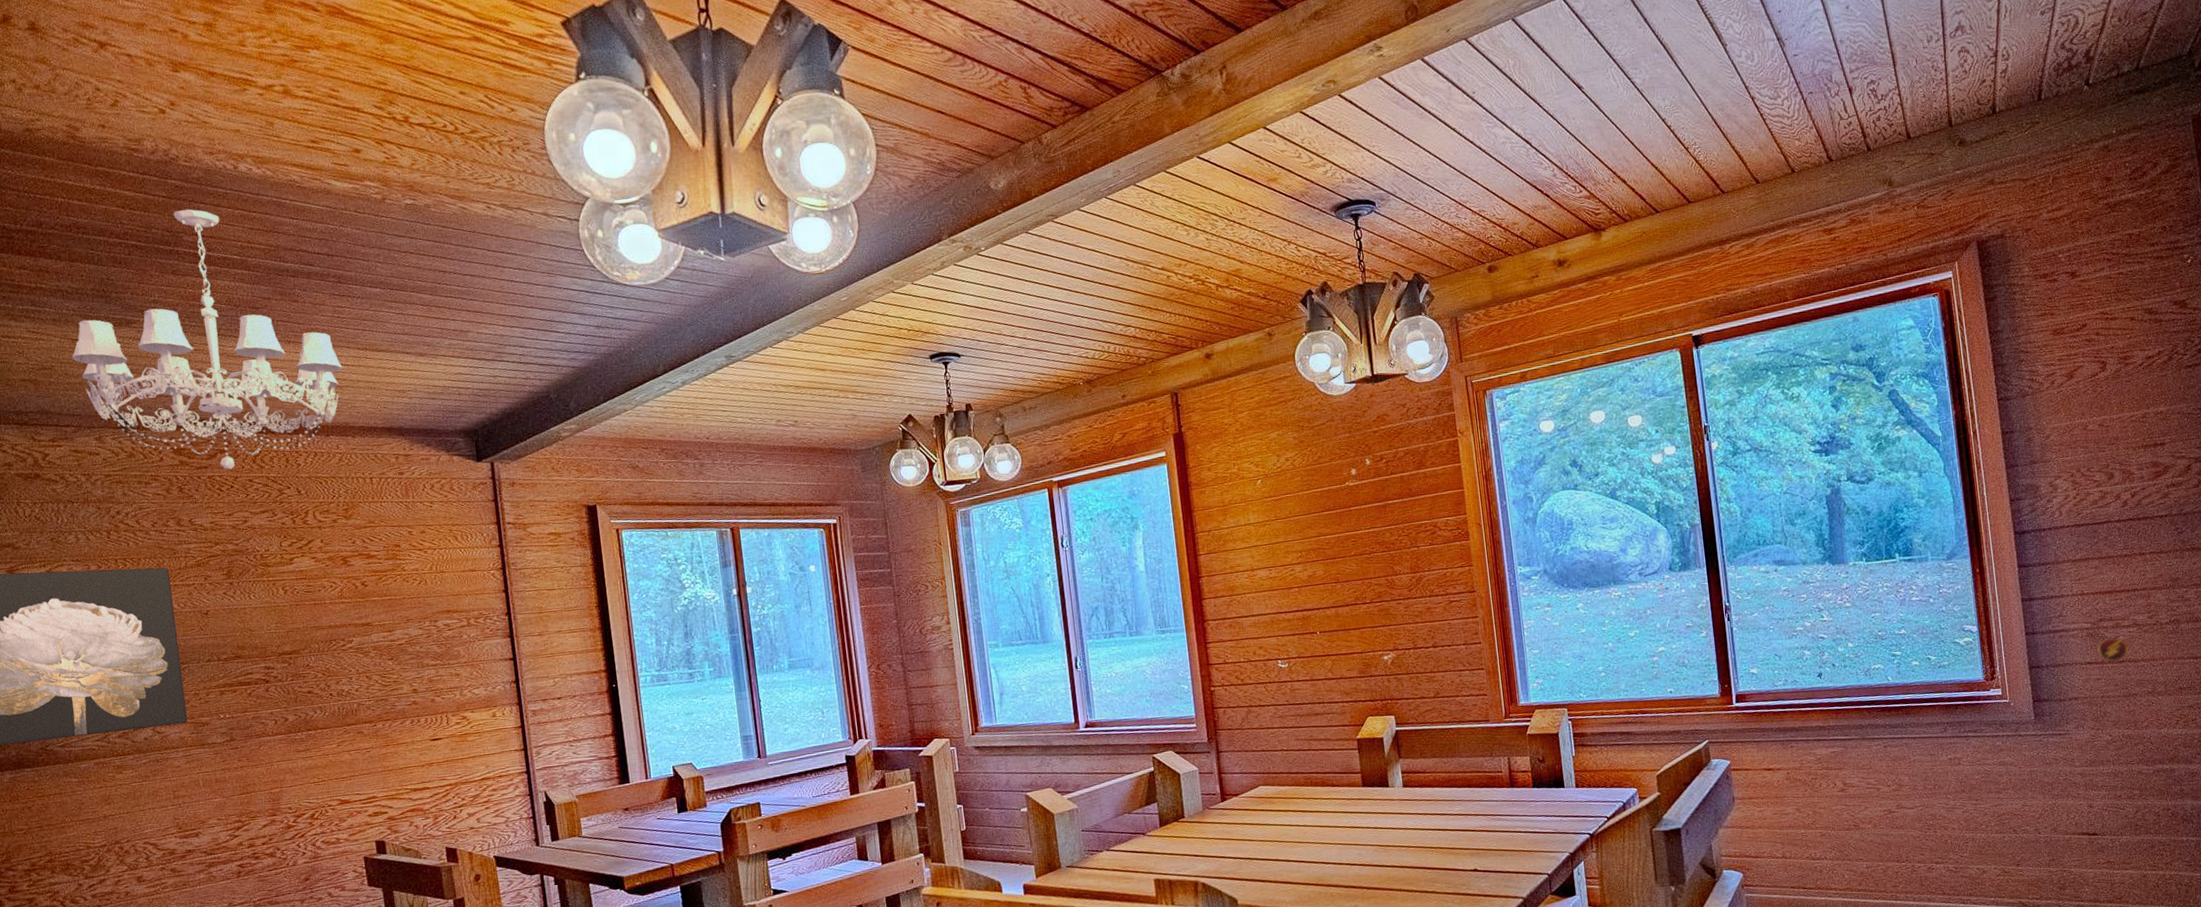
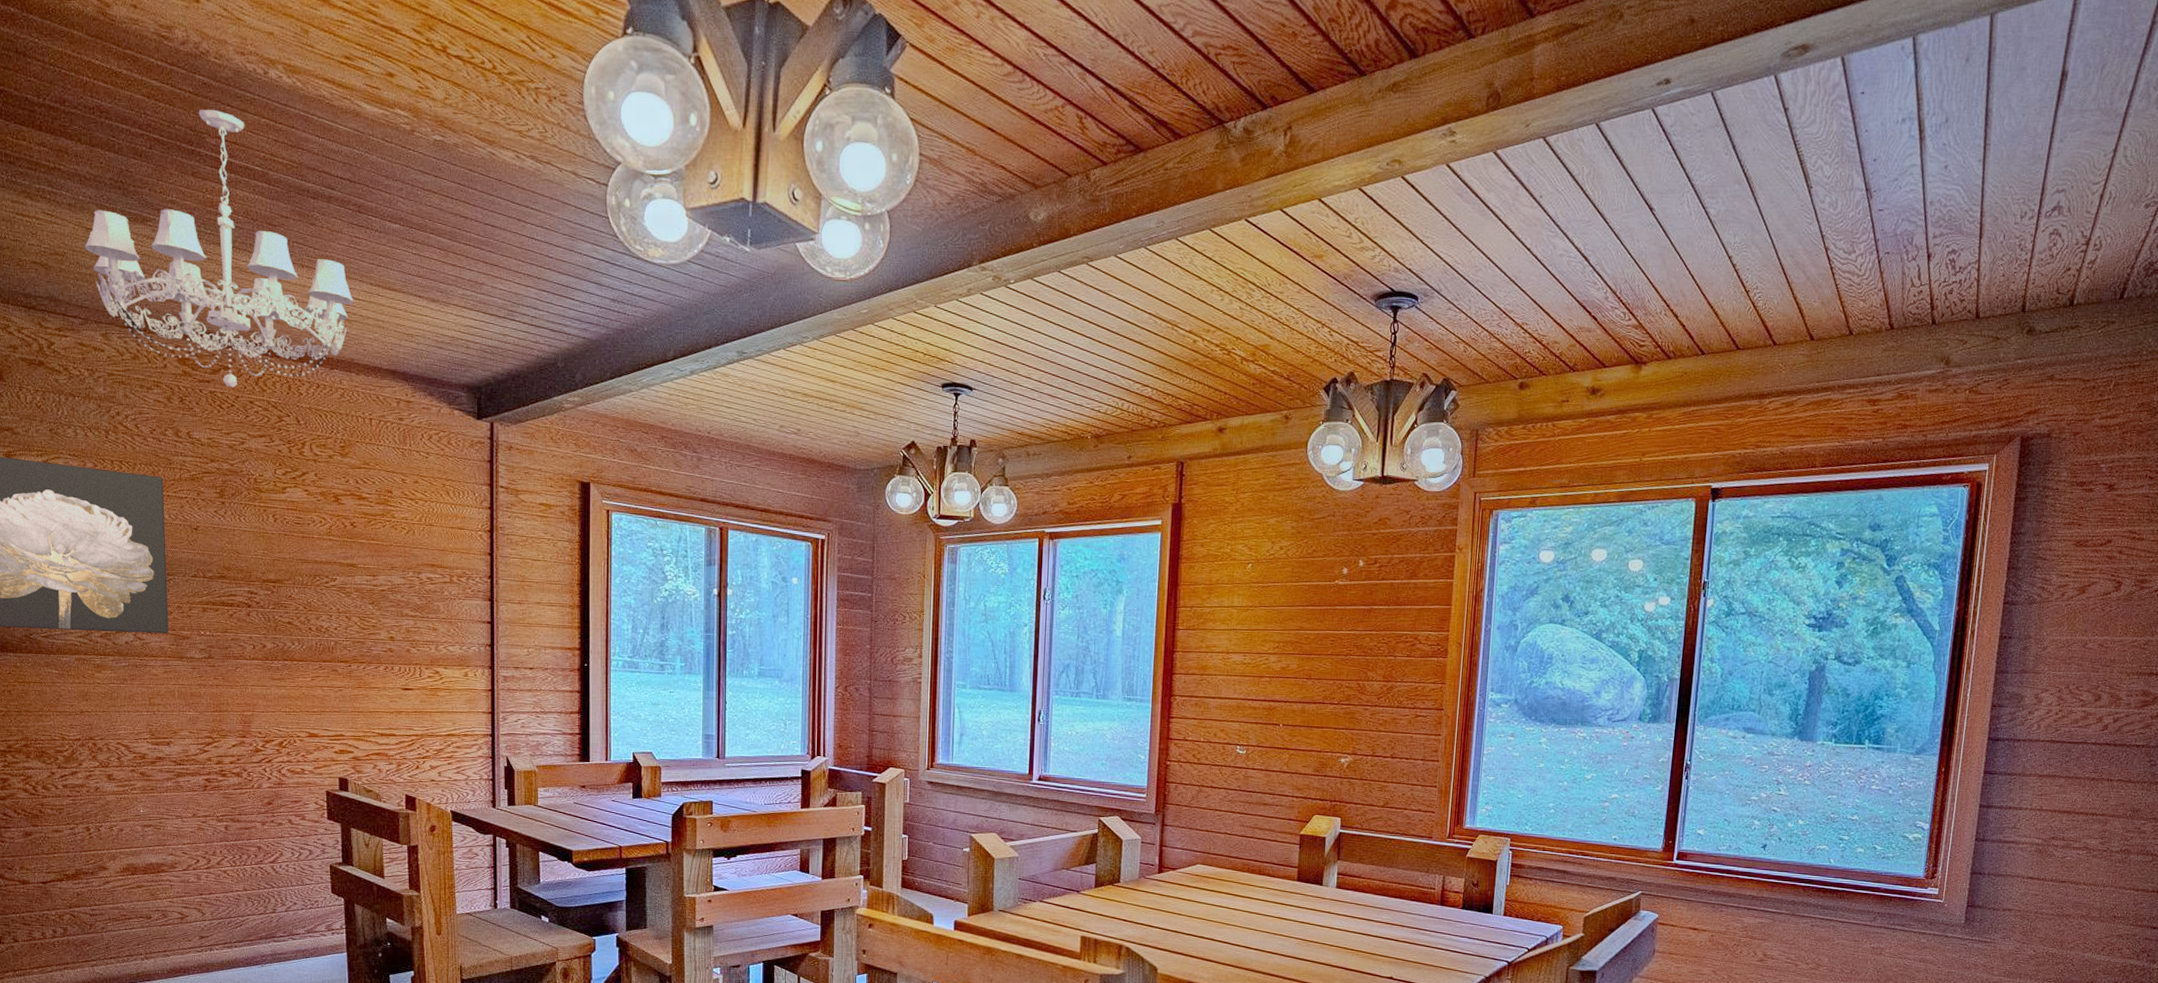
badge: present [2097,637,2128,662] -> none [2042,856,2073,880]

